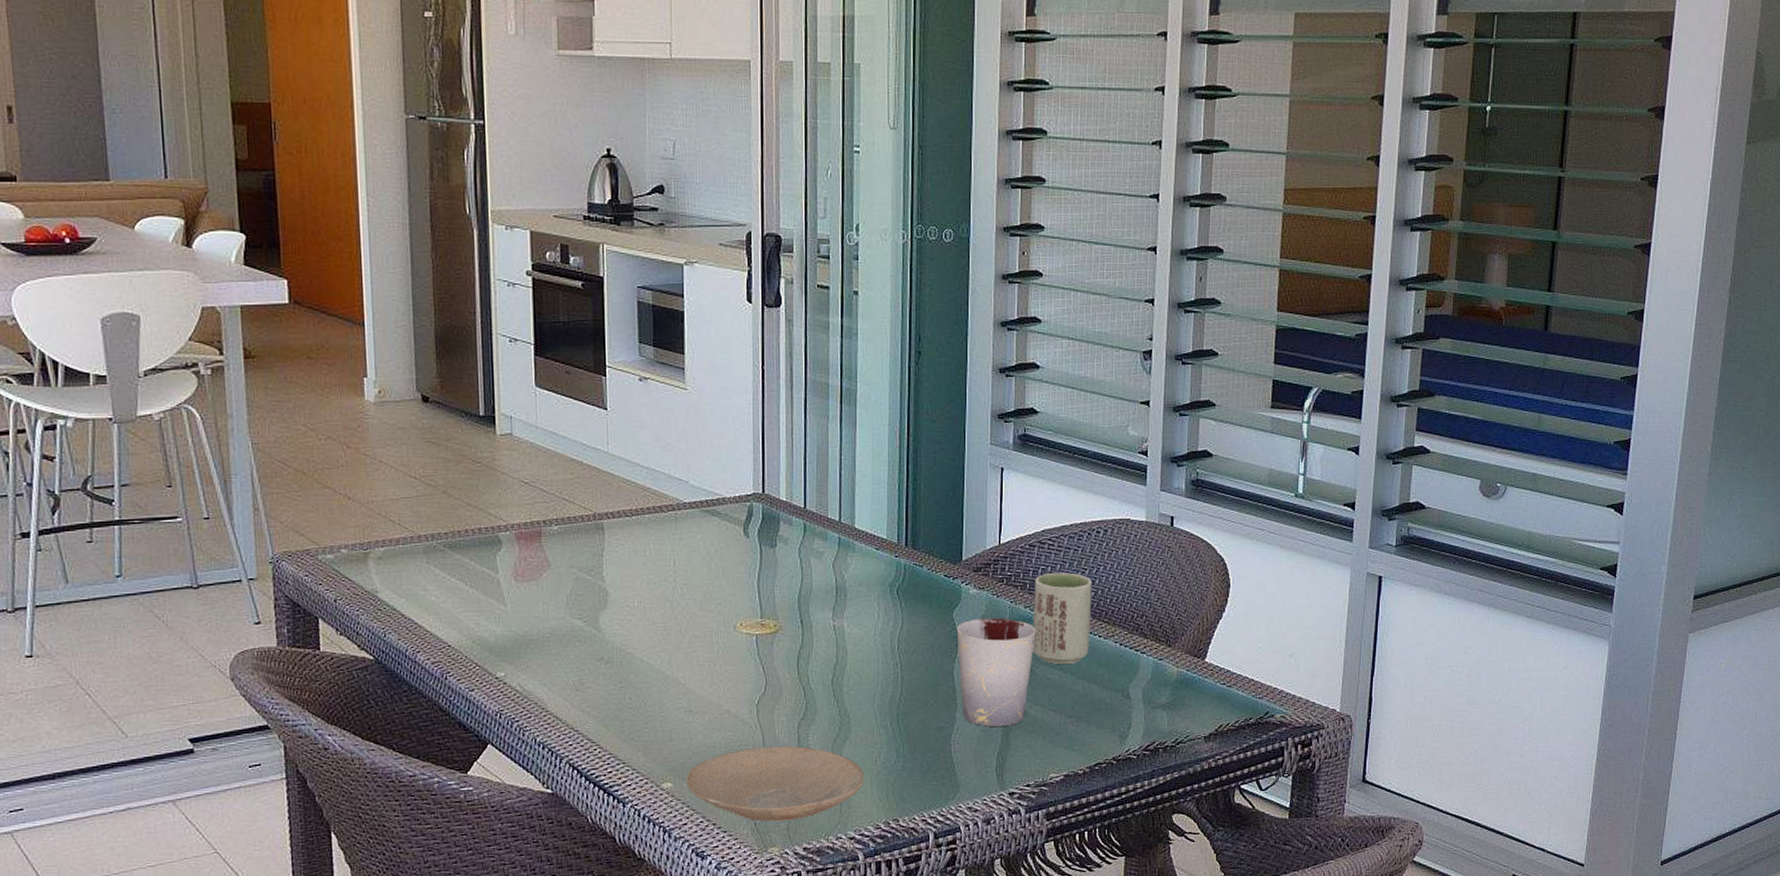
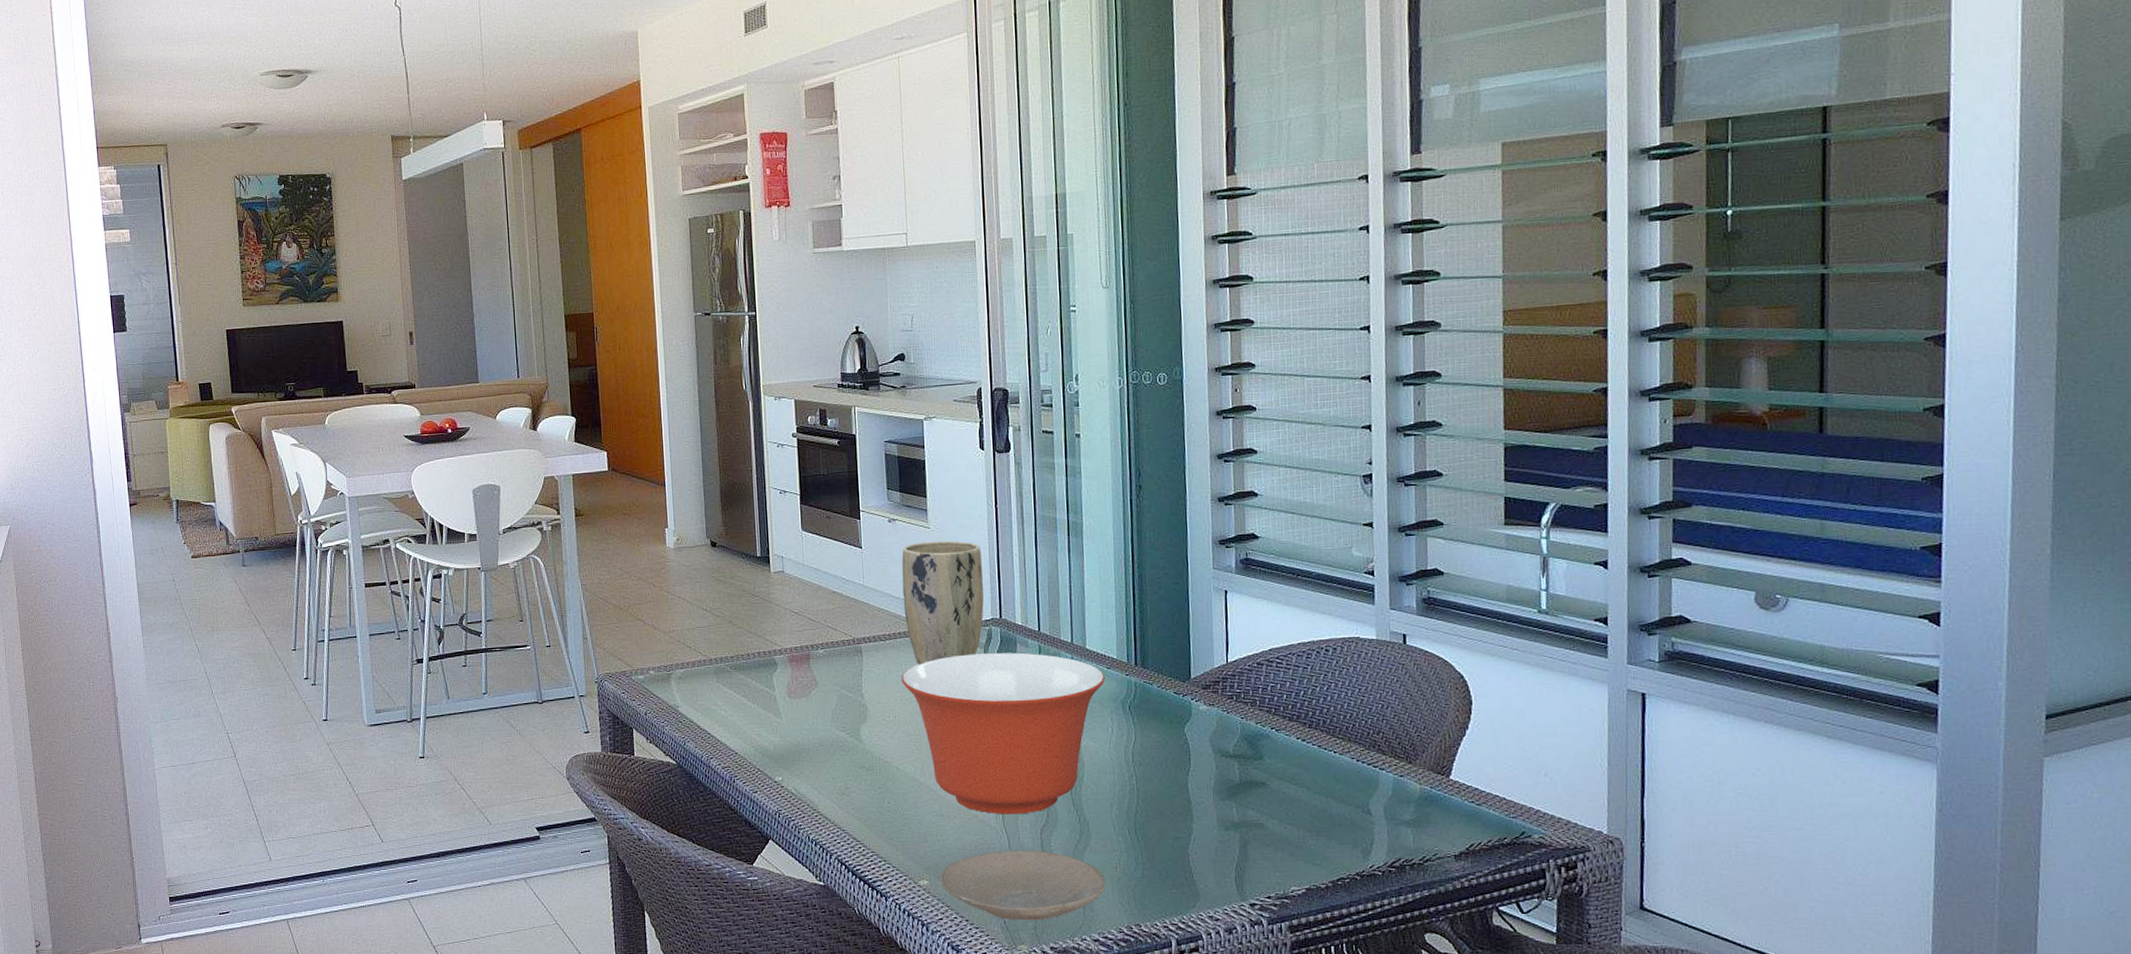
mixing bowl: none [649,531,874,709] -> present [901,652,1106,815]
plant pot: none [653,404,746,544] -> present [901,540,984,665]
cup: present [956,618,1036,727] -> none [1188,733,1269,838]
cup: present [1033,573,1092,664] -> none [1264,690,1325,779]

